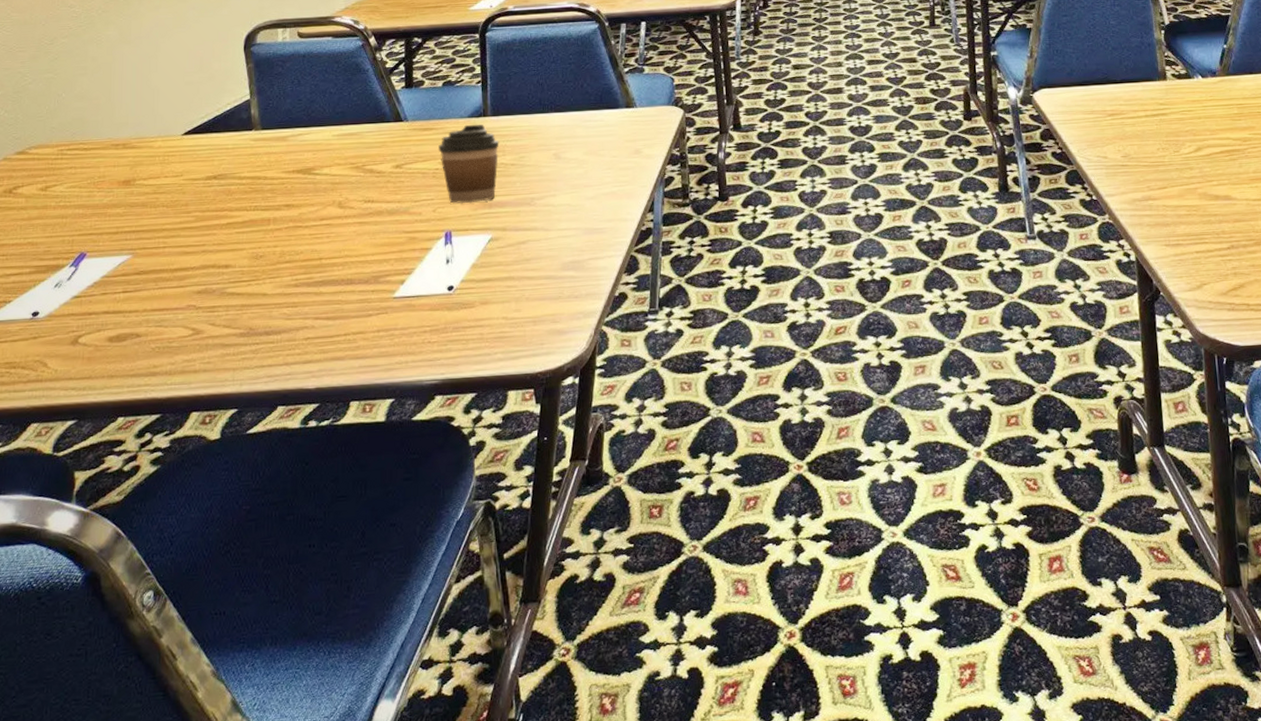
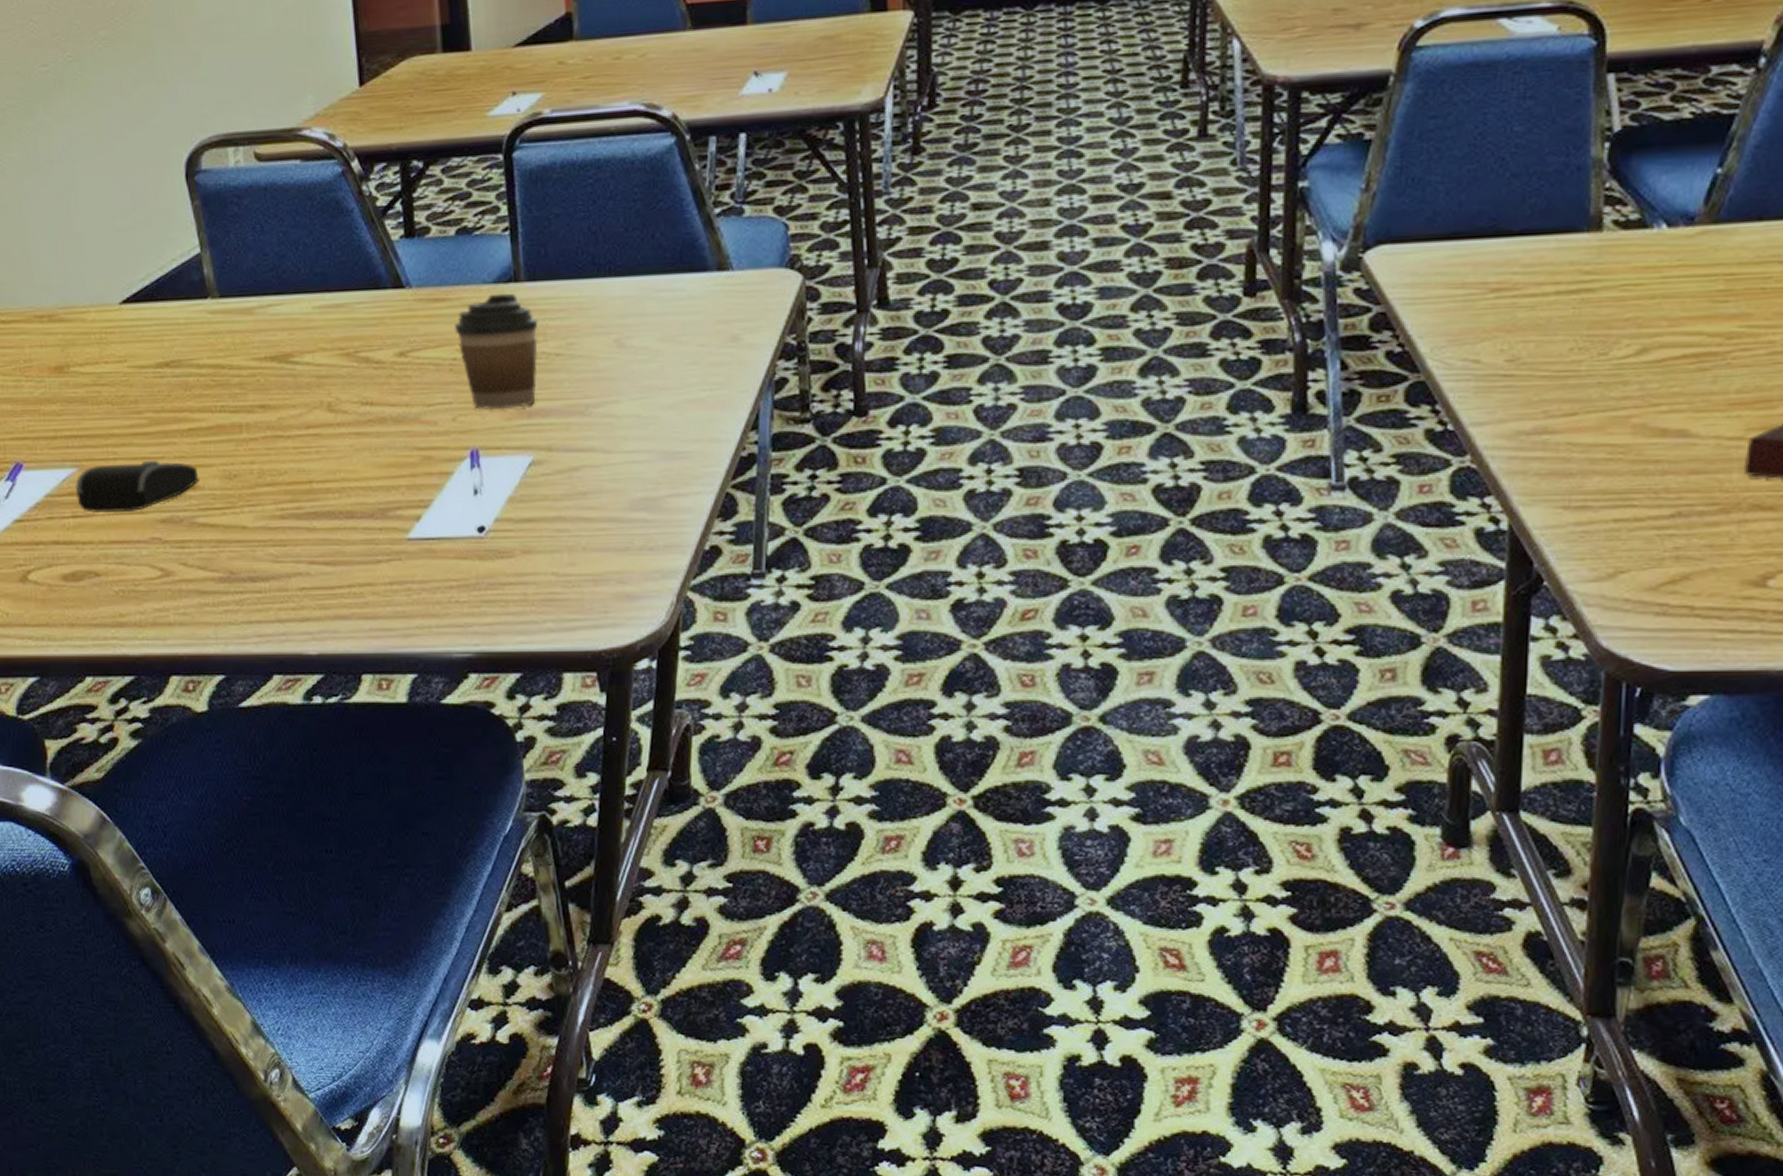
computer mouse: none [128,247,232,288] -> present [74,460,199,513]

